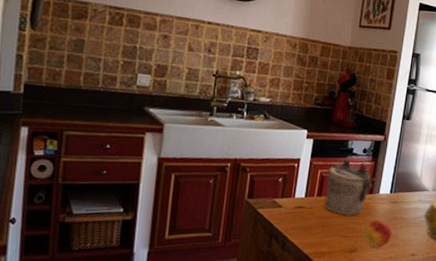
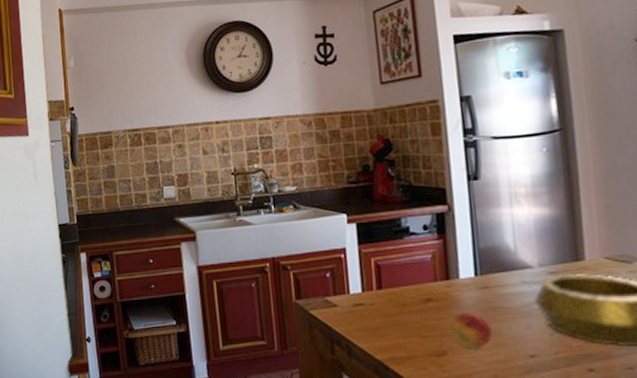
teapot: present [324,159,376,216] -> none [382,240,451,310]

